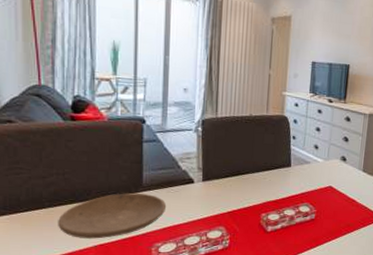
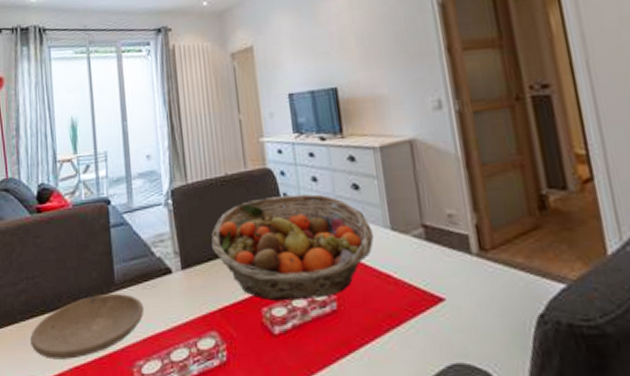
fruit basket: none [230,137,351,211] -> present [211,193,375,302]

